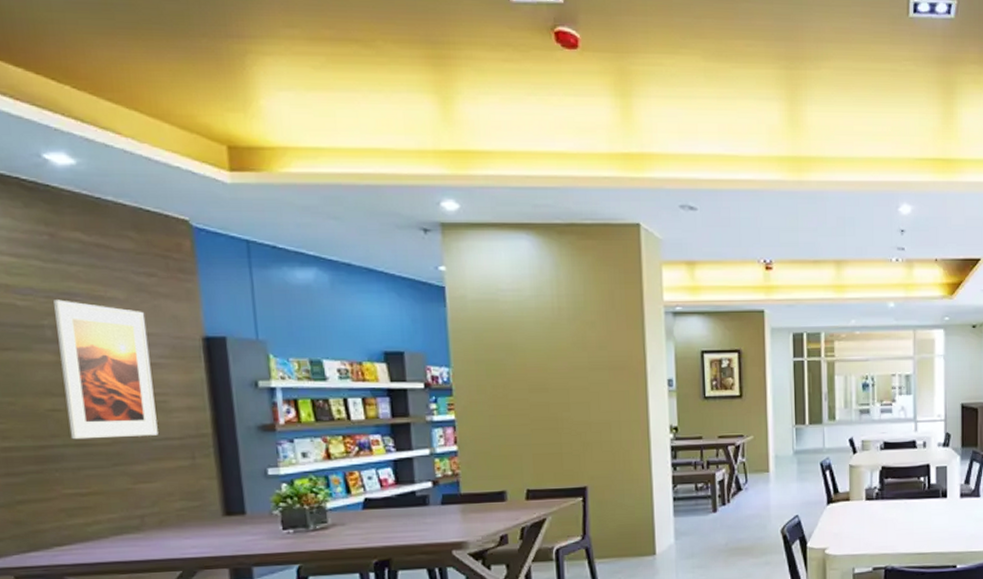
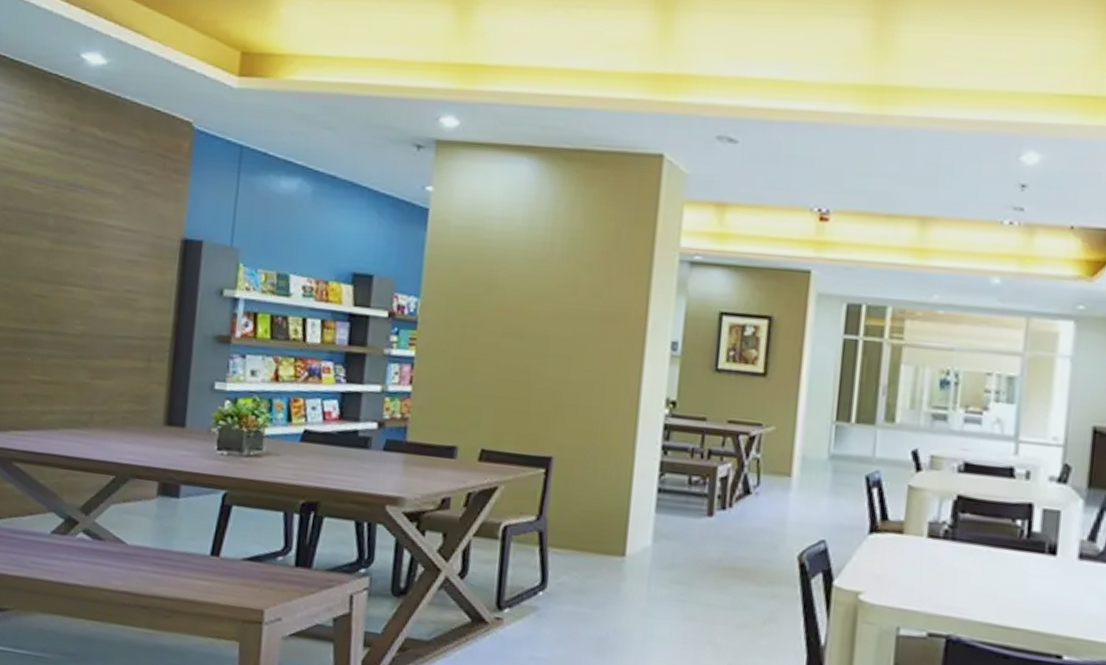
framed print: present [54,299,158,440] -> none [47,190,135,333]

